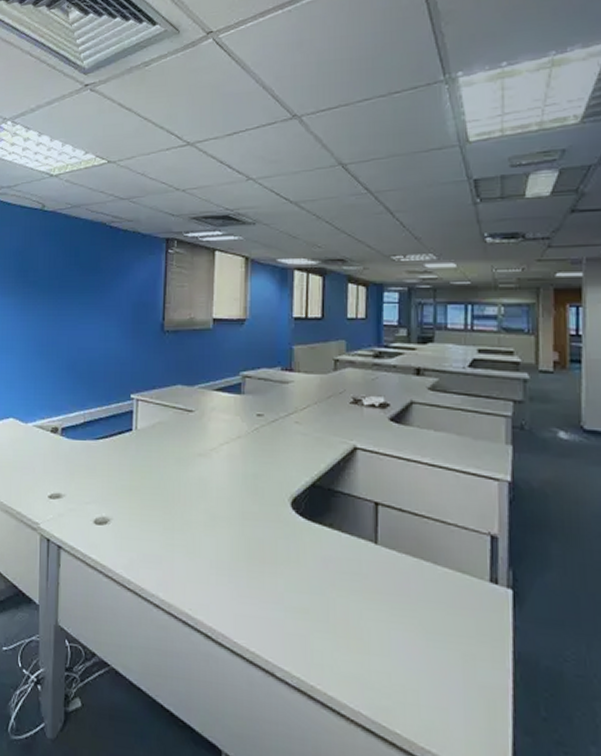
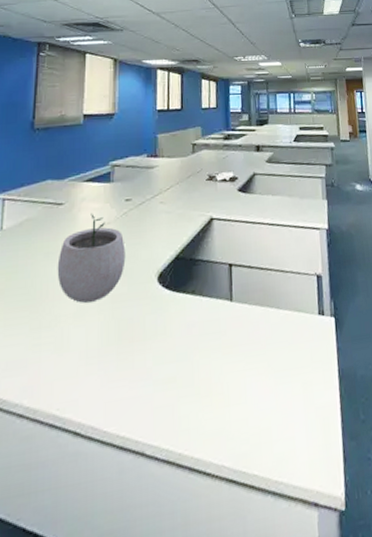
plant pot: none [188,423,257,515] -> present [57,212,126,303]

